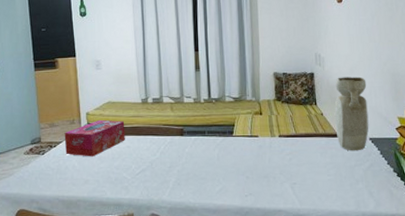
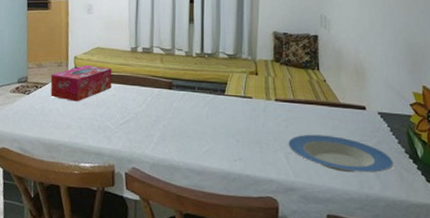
plate: none [292,163,385,195] -> present [288,134,394,173]
vase: present [334,76,369,151] -> none [339,42,379,125]

